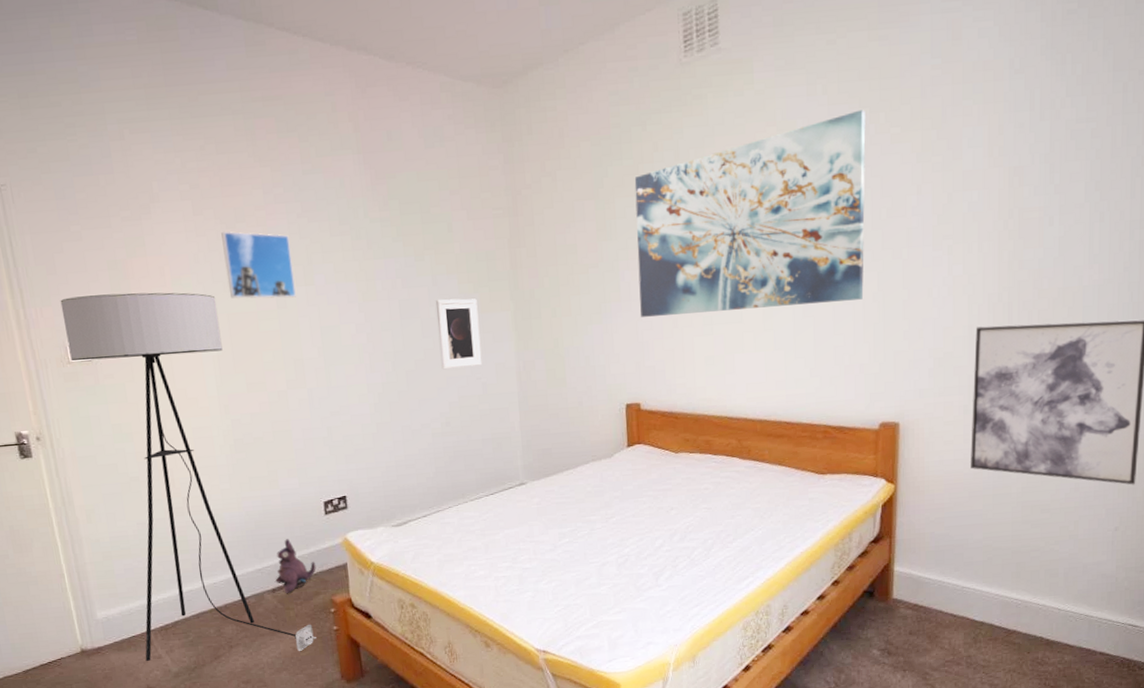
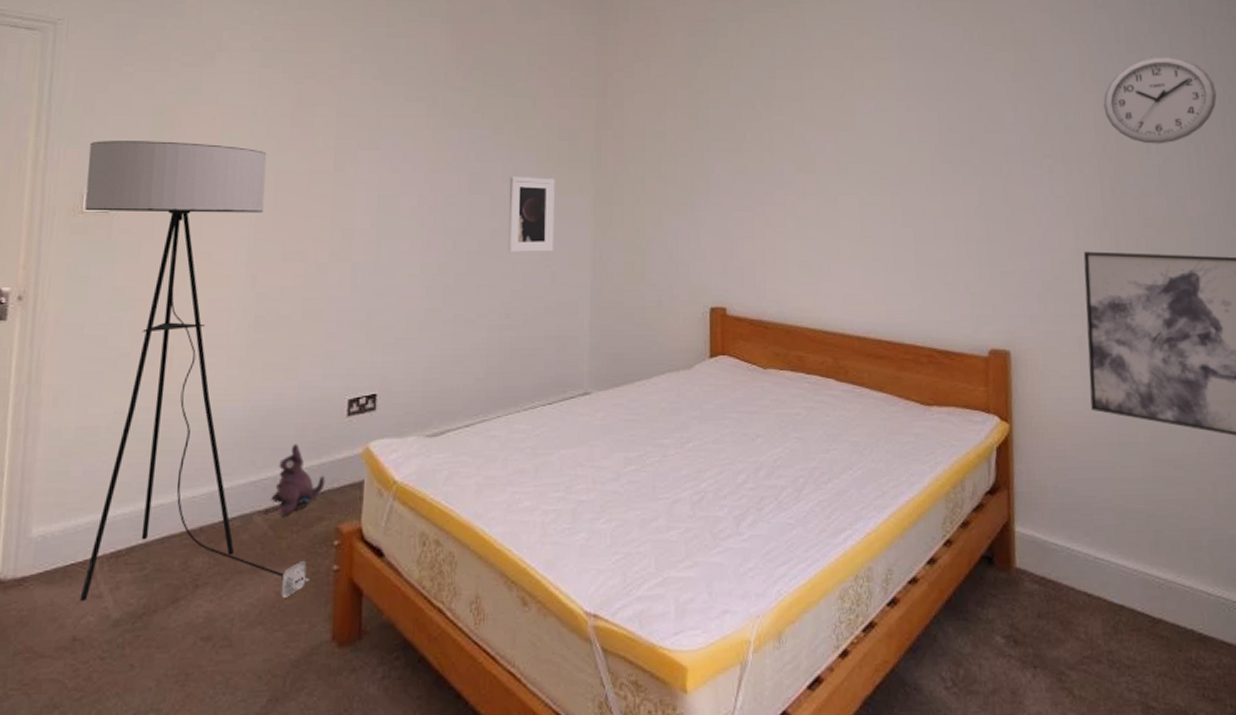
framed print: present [221,231,296,299] -> none [283,86,360,161]
wall art: present [634,110,866,317] -> none [729,27,965,213]
wall clock: none [1010,119,1130,216] -> present [1103,55,1217,144]

